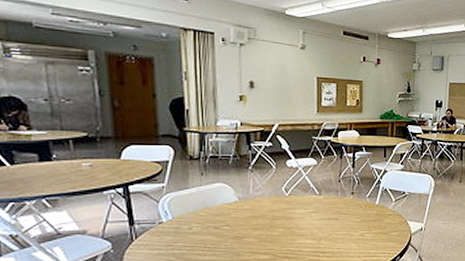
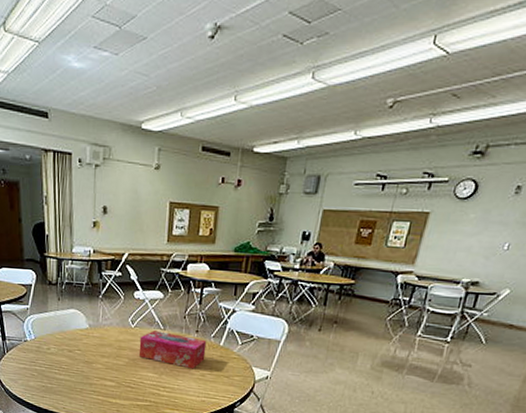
tissue box: none [294,197,363,230] -> present [138,330,207,369]

